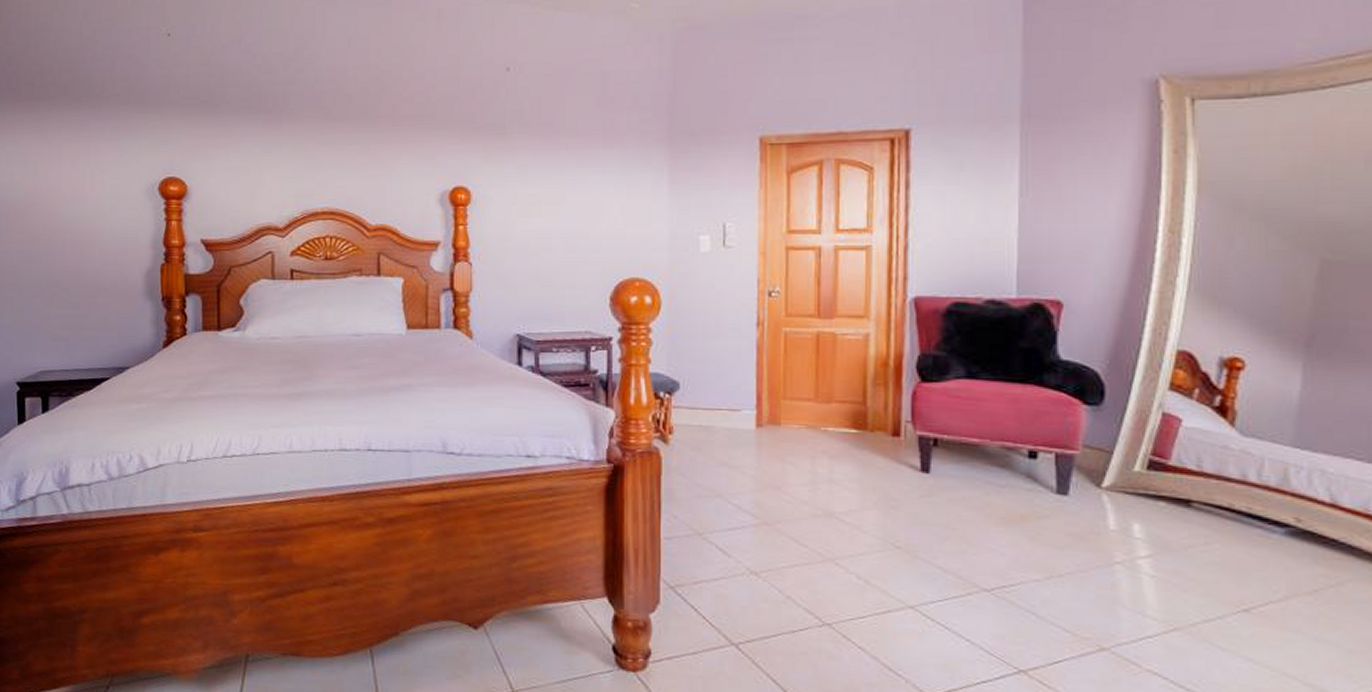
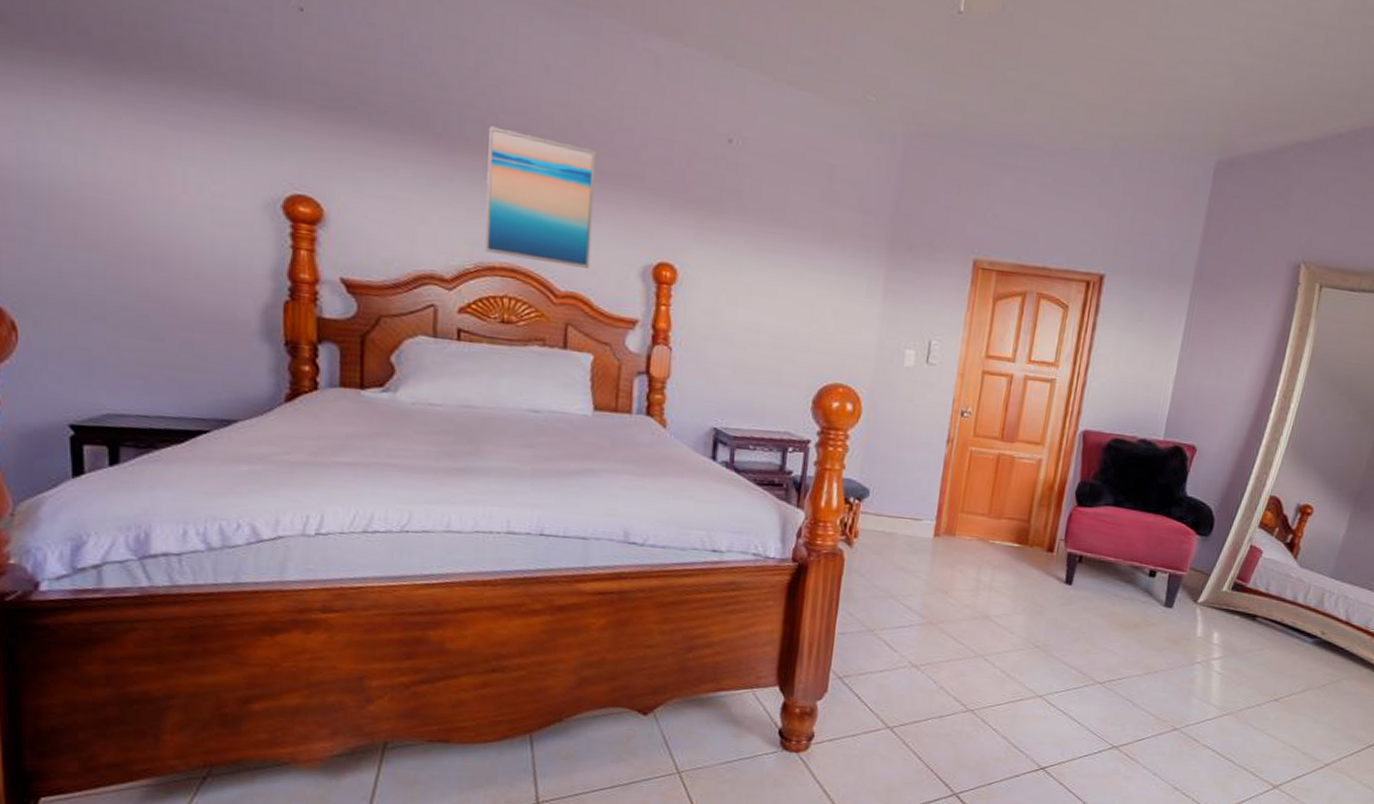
wall art: none [307,95,395,202] -> present [484,126,597,269]

